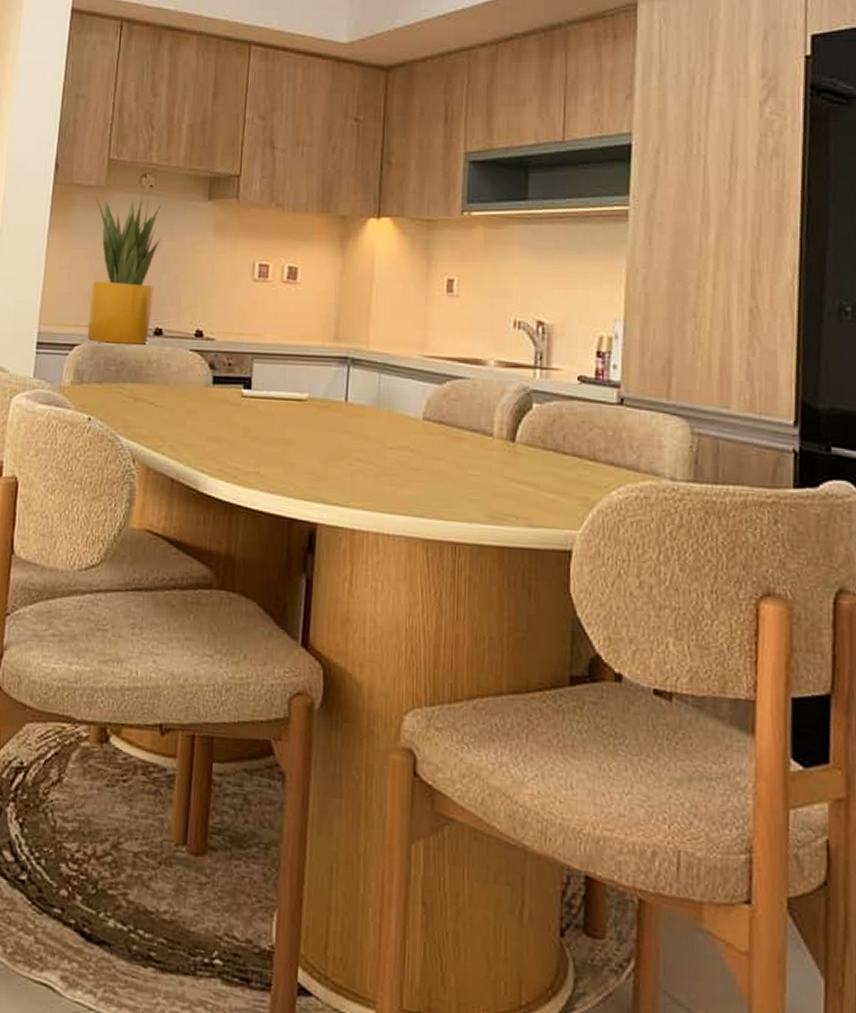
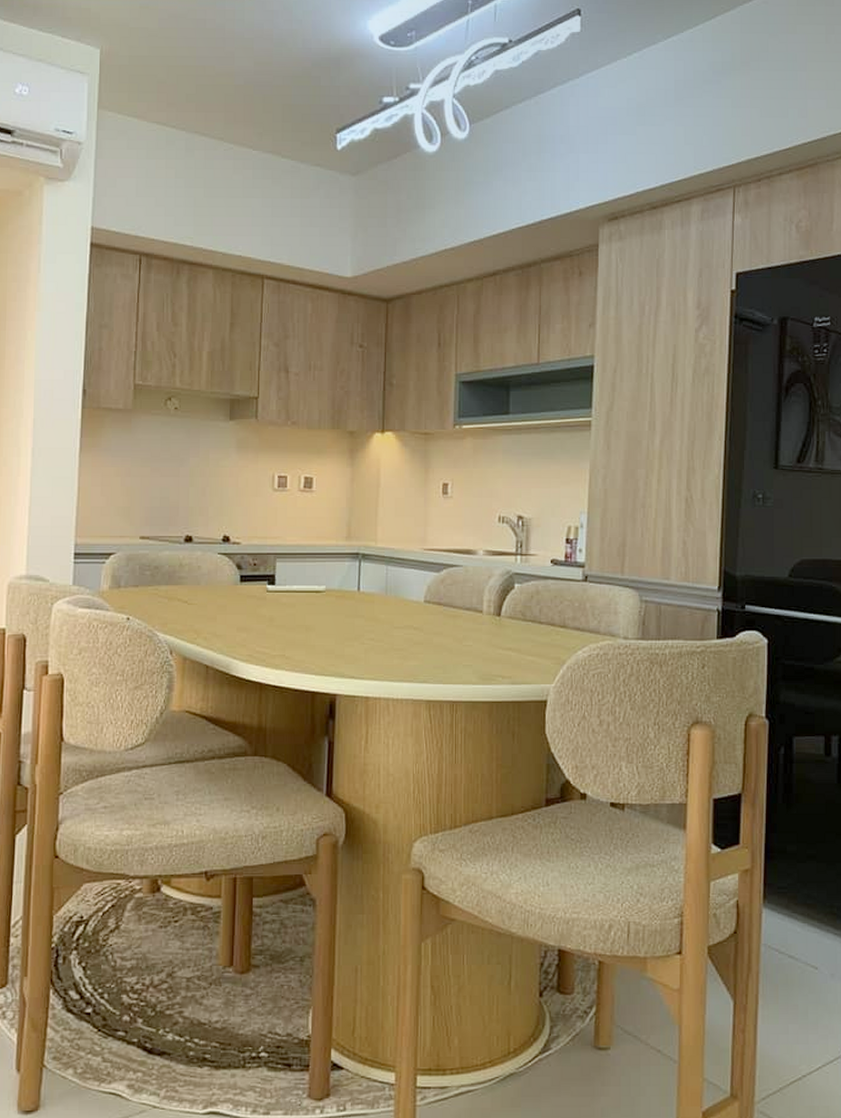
planter: present [87,196,162,346] -> none [122,418,187,552]

